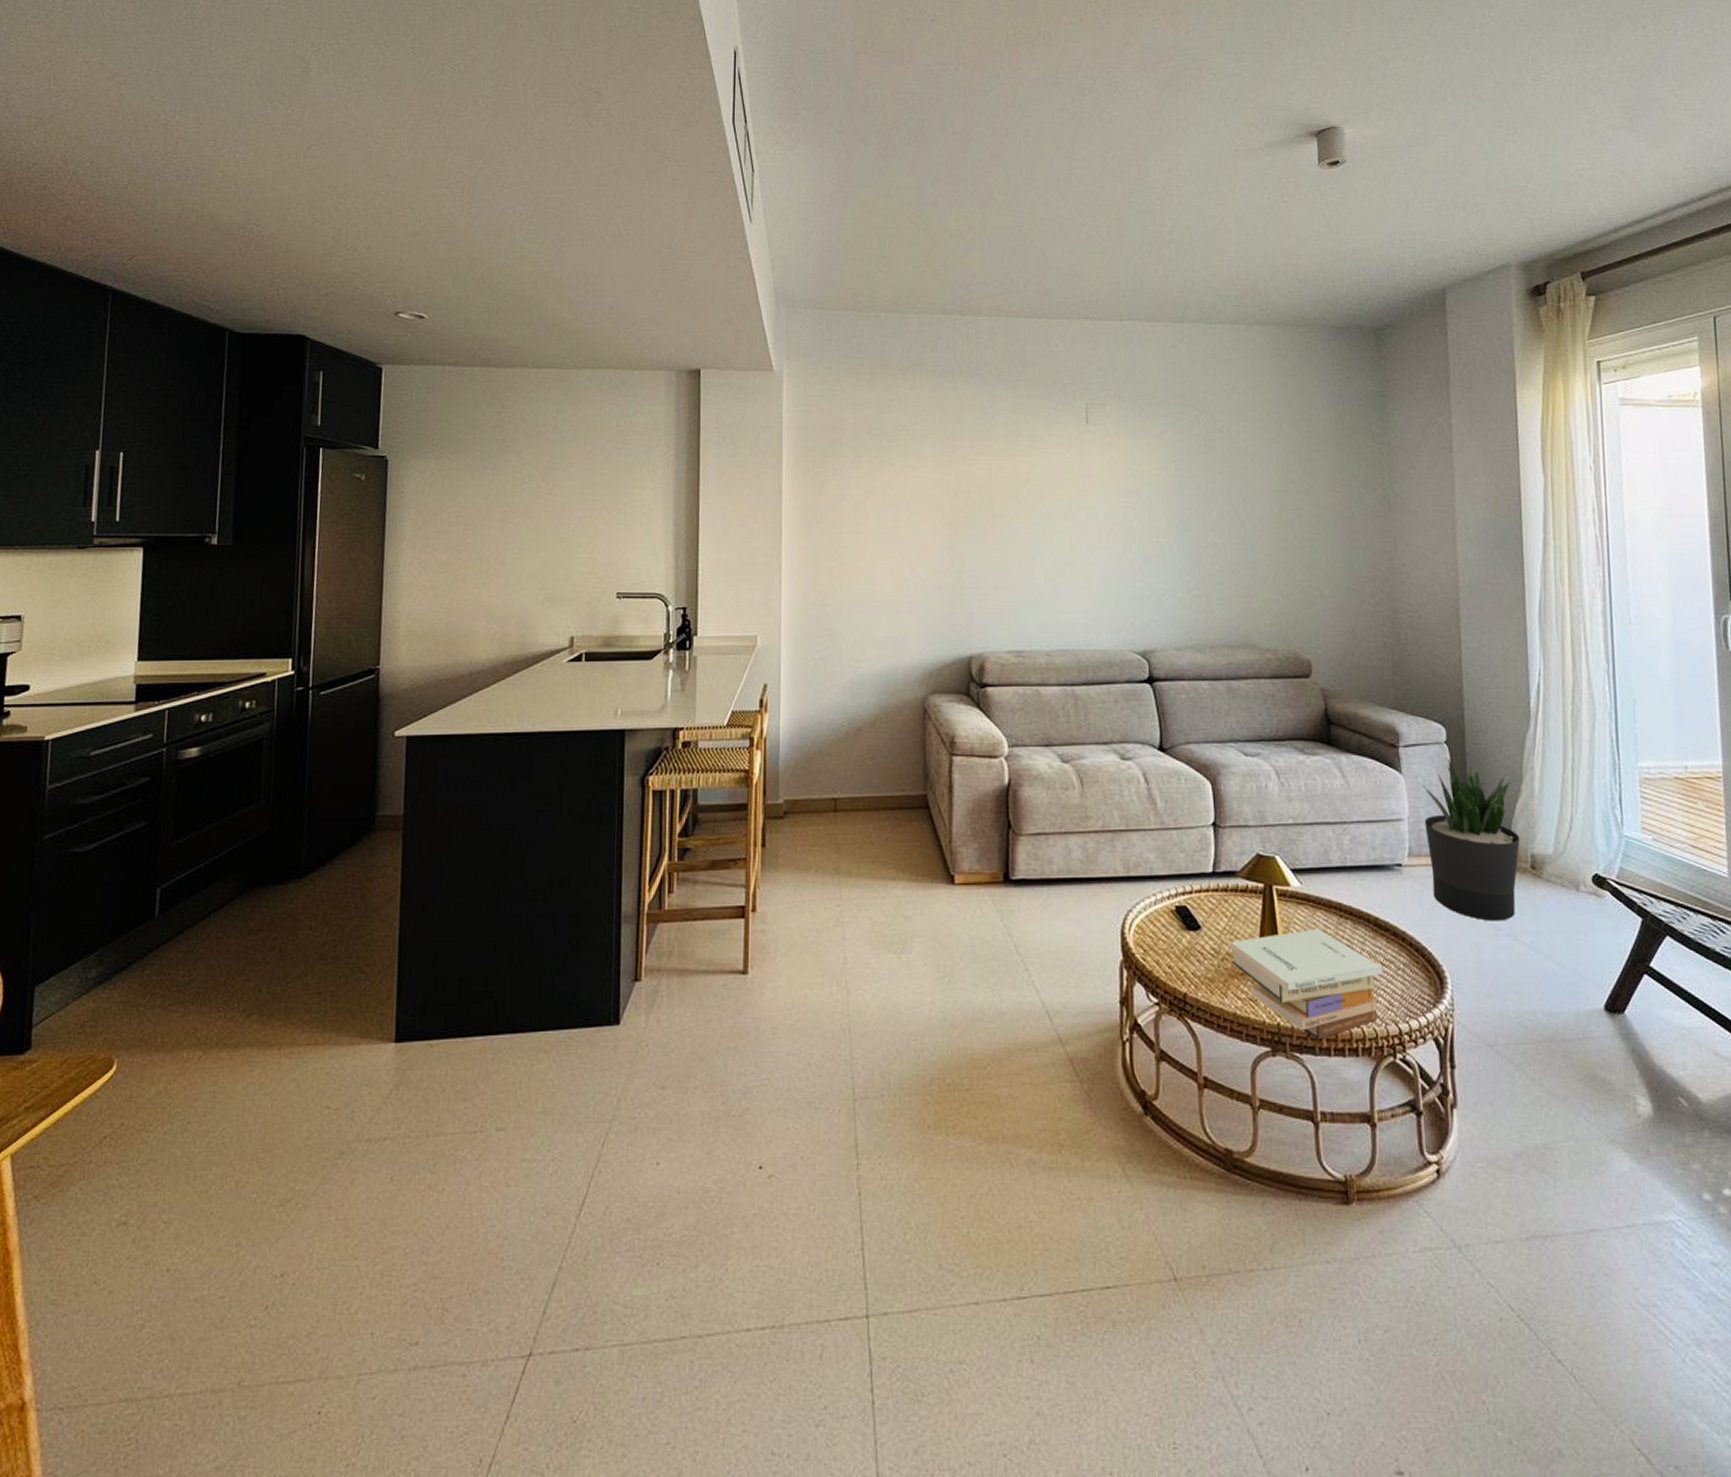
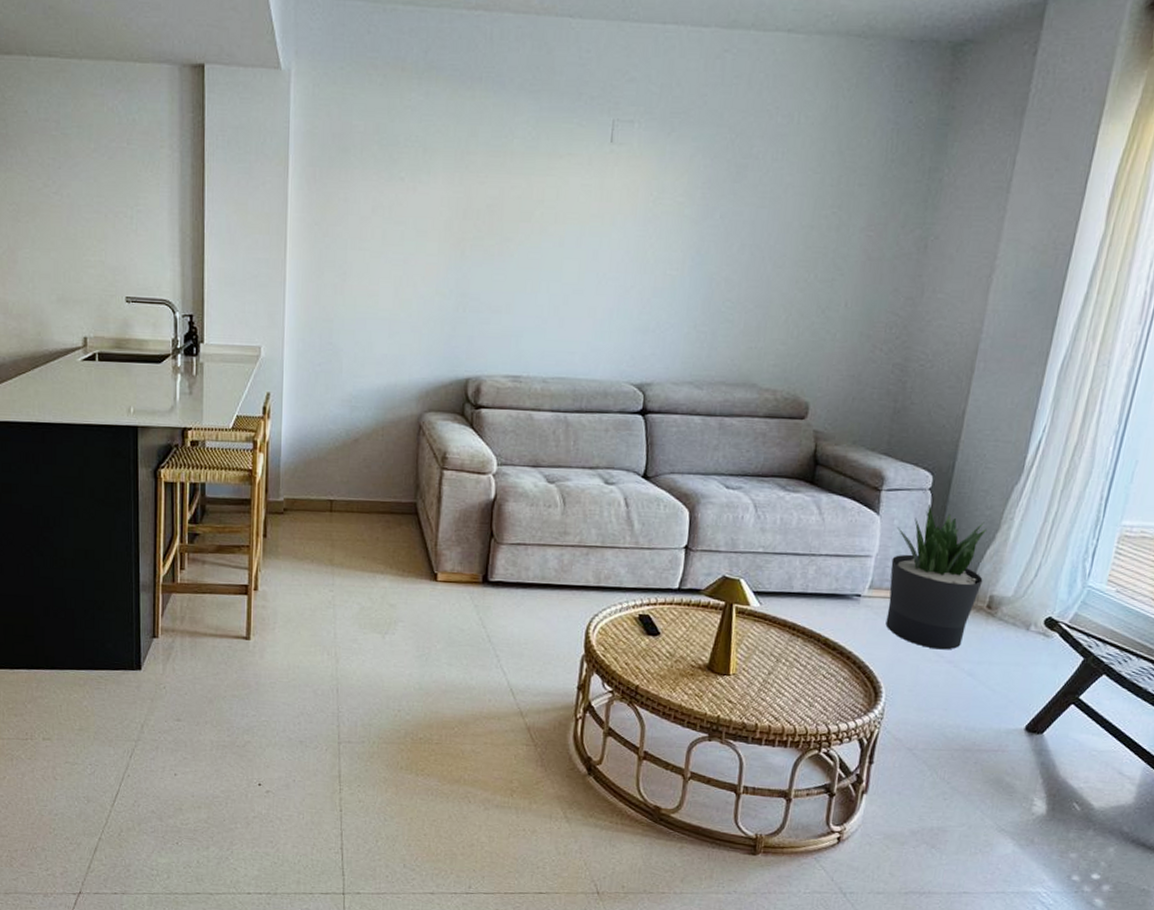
books: present [1230,928,1384,1040] -> none [683,642,824,732]

